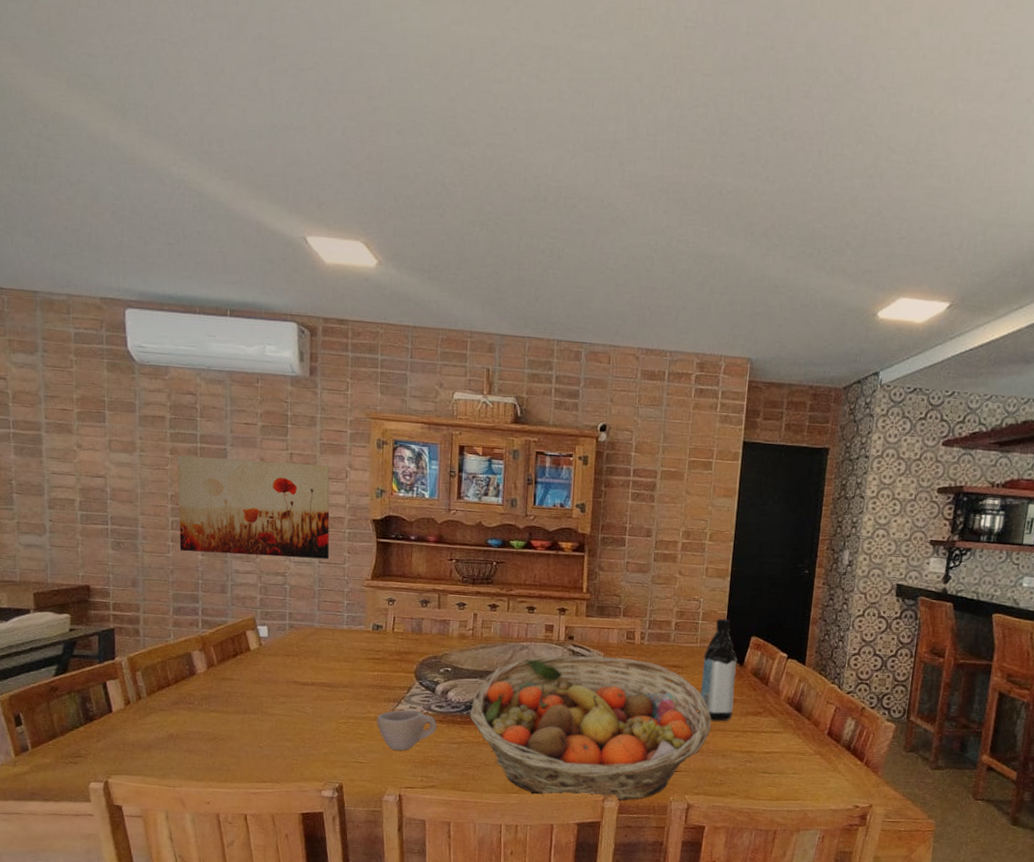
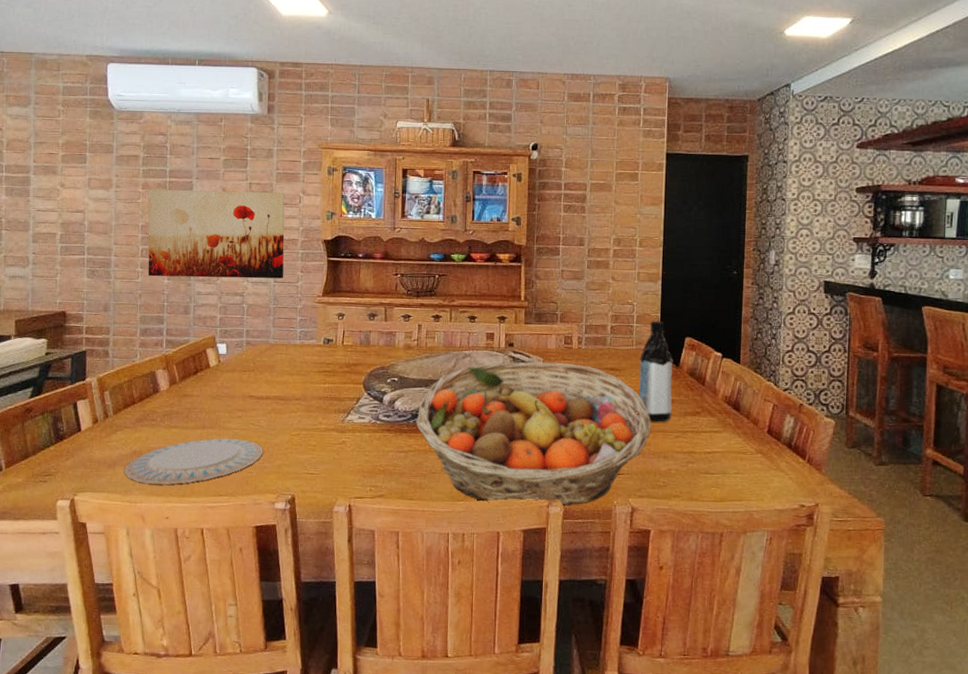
plate: none [161,723,309,770] -> present [124,438,263,485]
cup: present [377,710,437,751] -> none [327,420,385,461]

